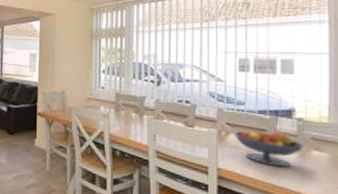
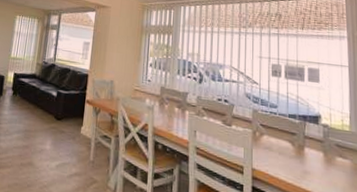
fruit bowl: present [234,130,303,168] -> none [267,133,329,172]

